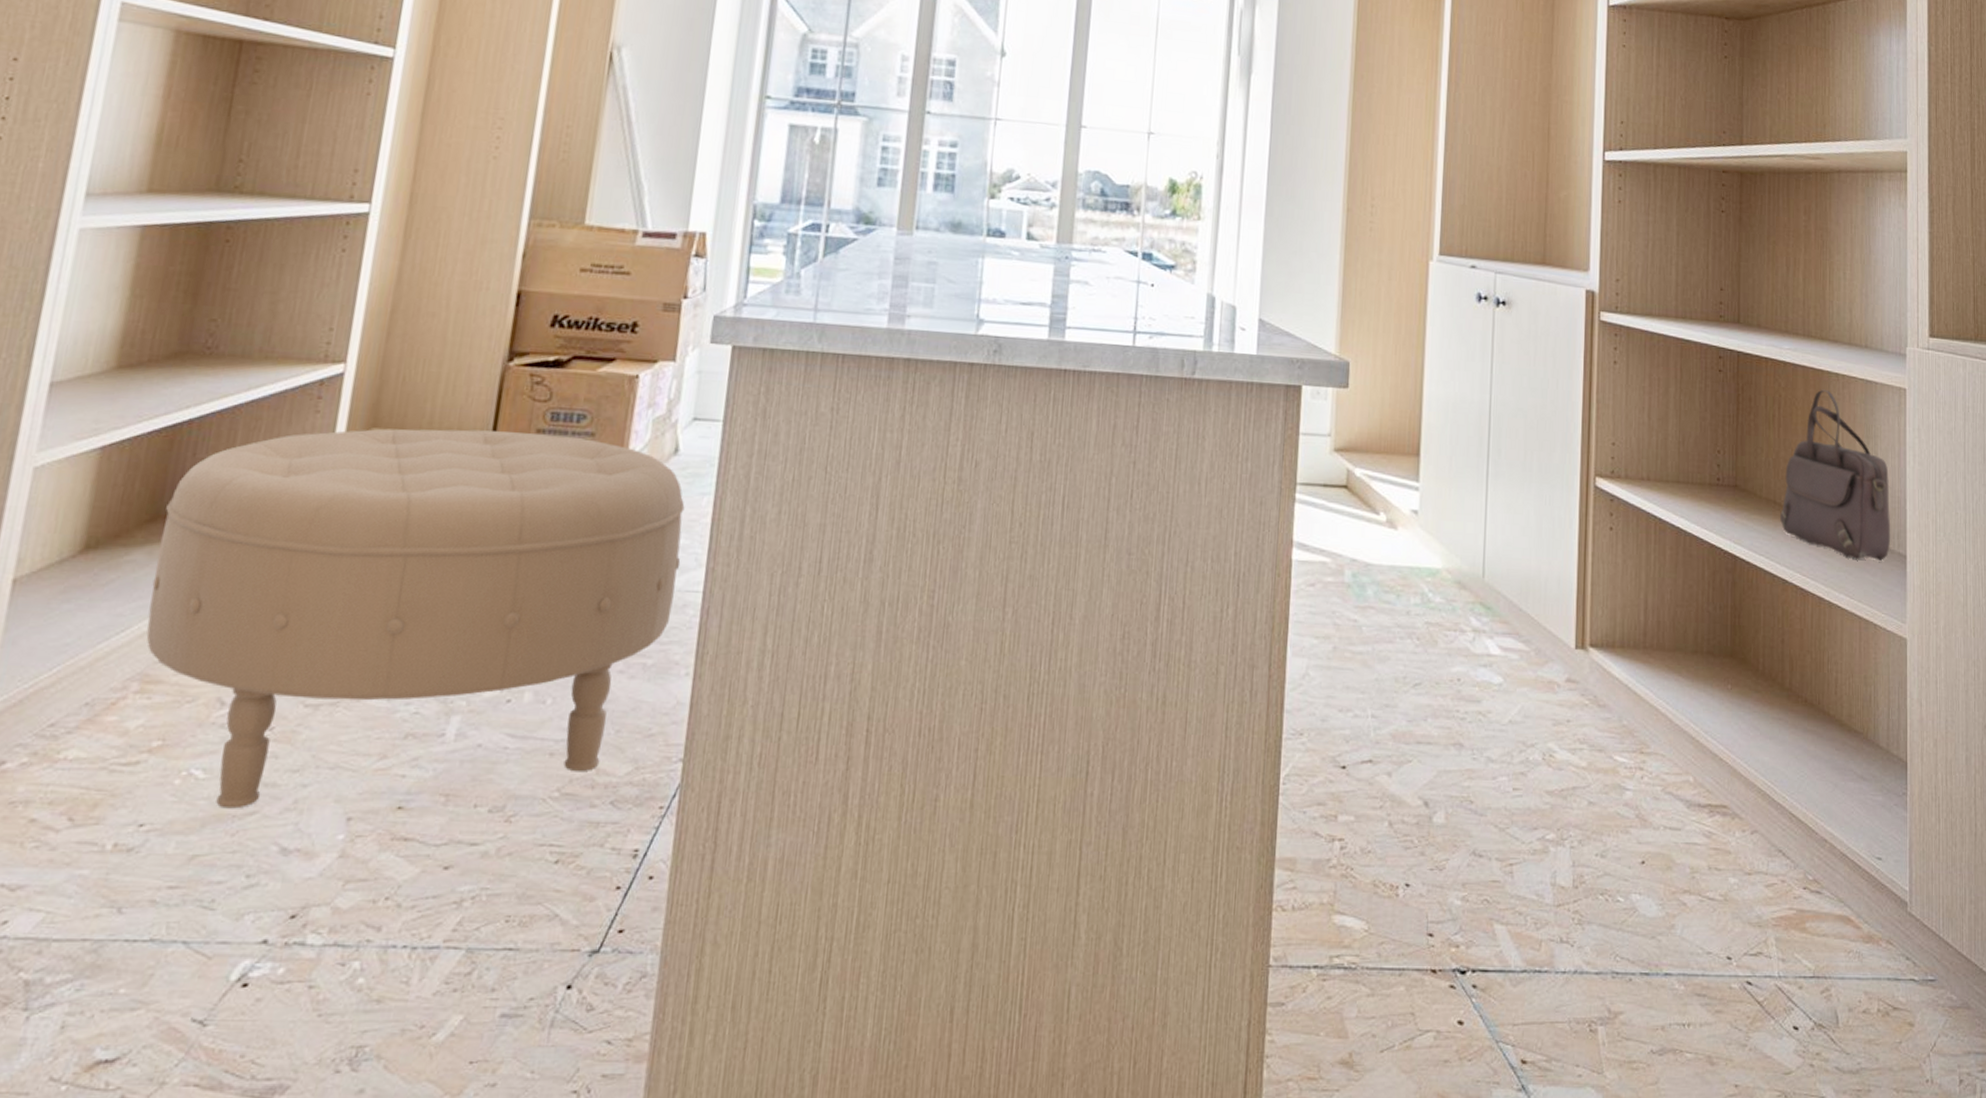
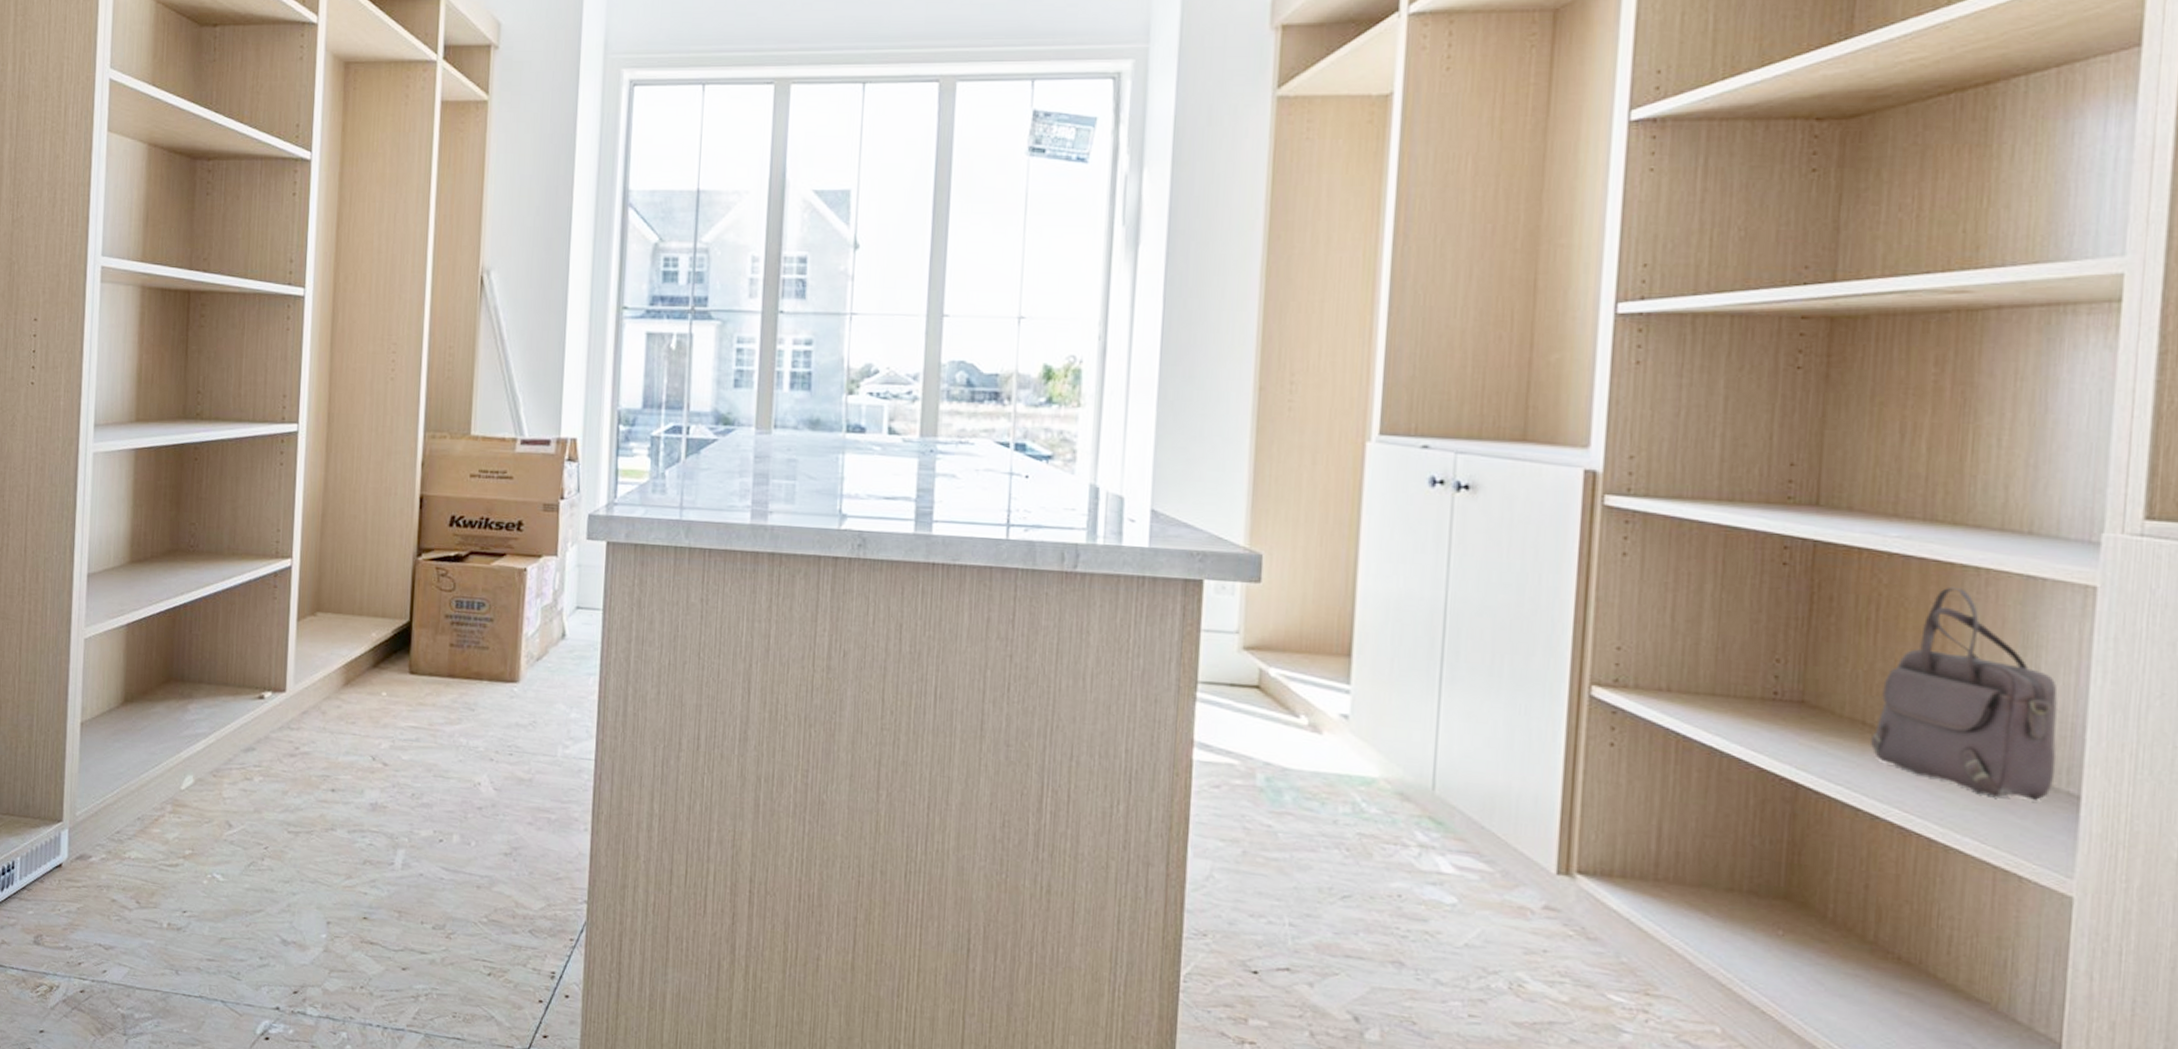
ottoman: present [146,429,685,809] -> none [172,613,574,907]

